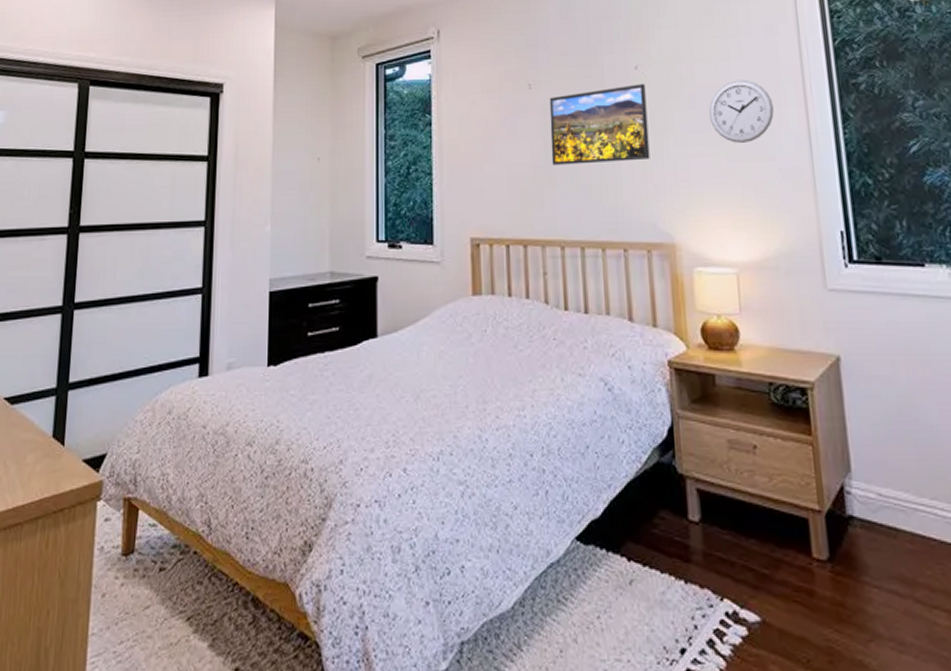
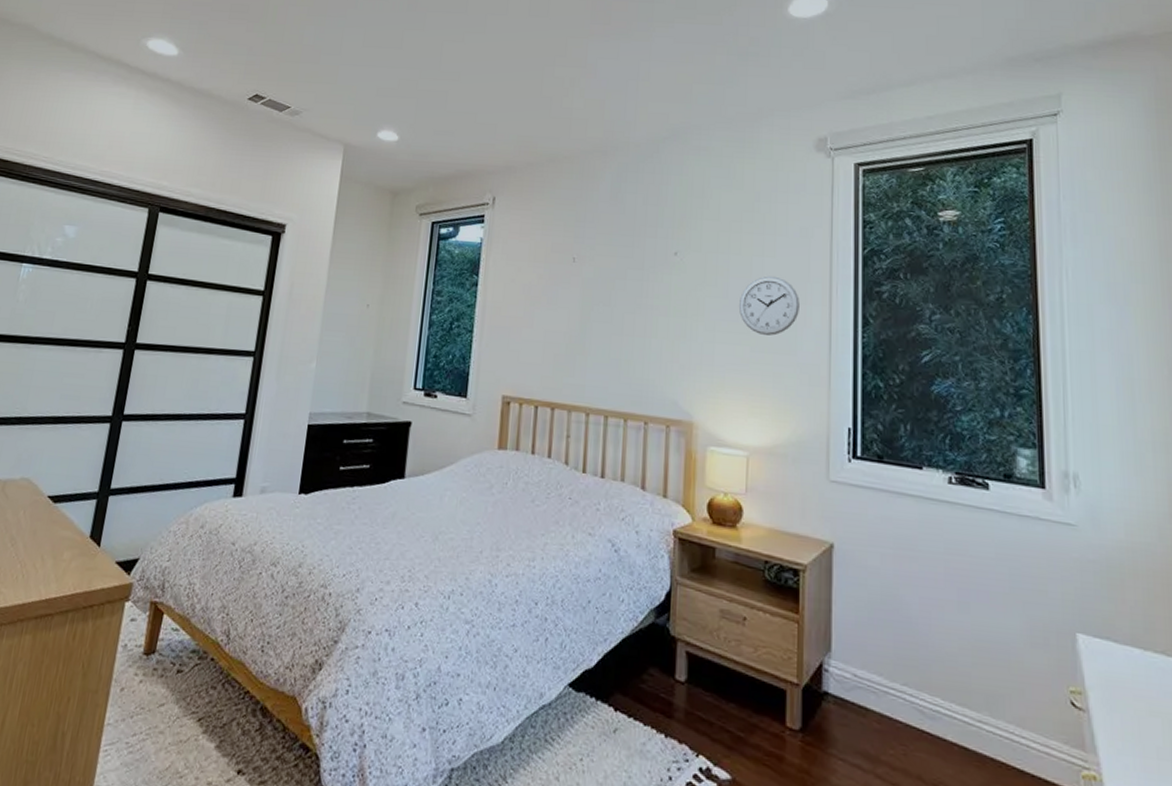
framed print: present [549,83,650,165] -> none [586,269,682,341]

